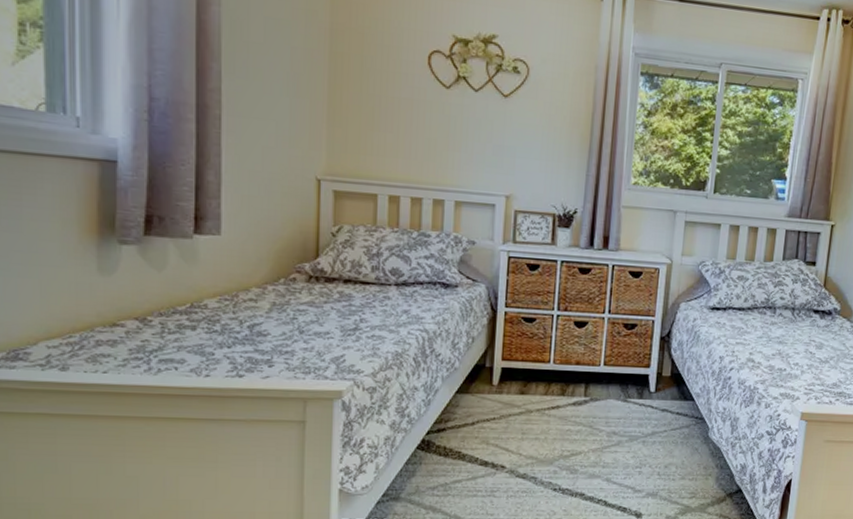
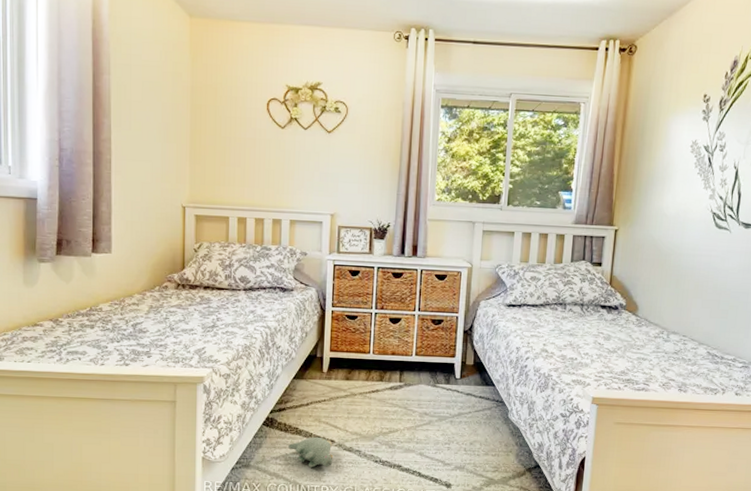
plush toy: none [448,462,504,499] -> present [288,436,334,468]

